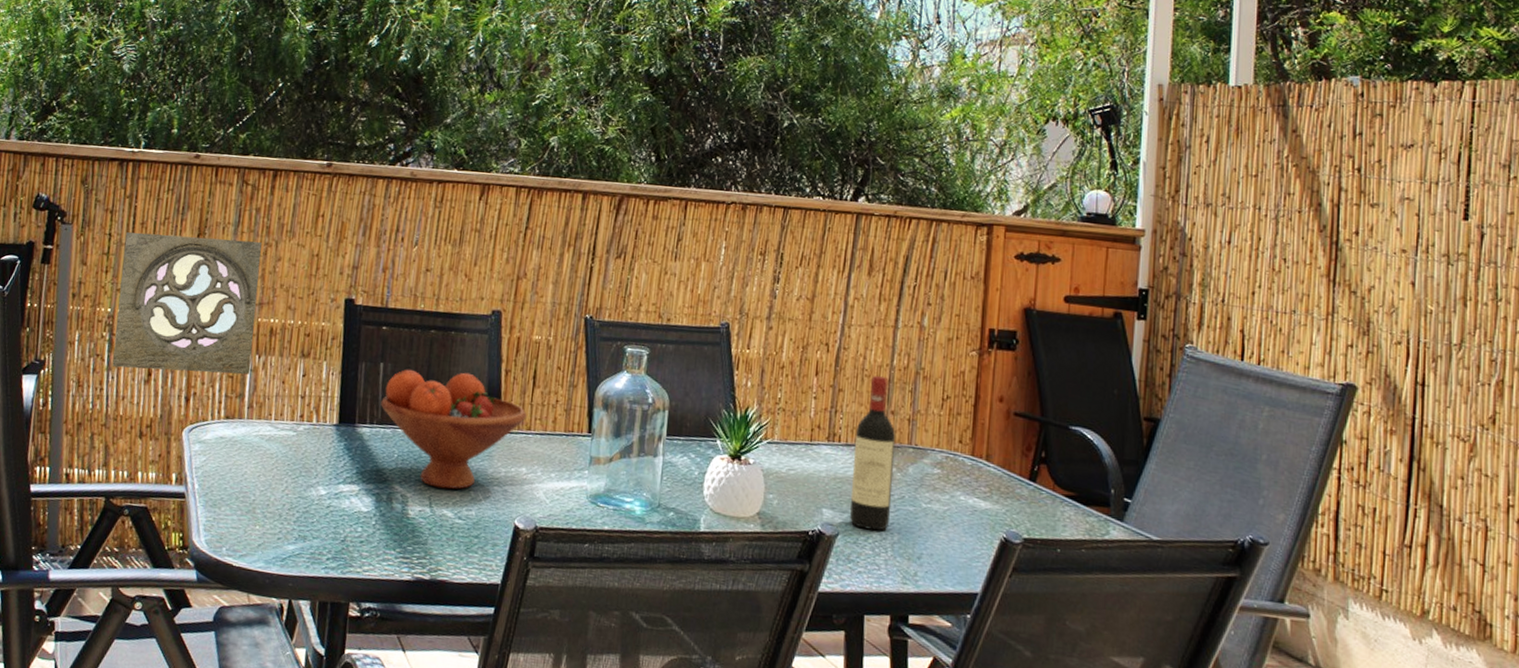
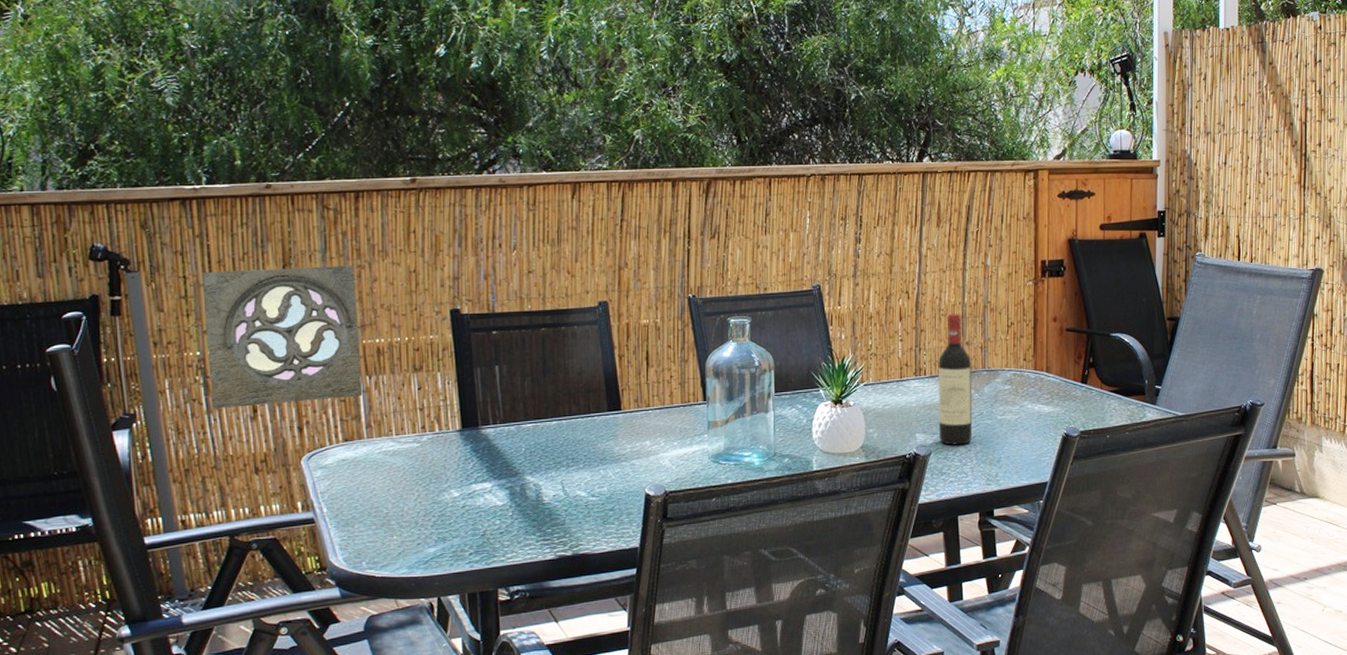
fruit bowl: present [381,369,527,490] -> none [501,363,644,472]

